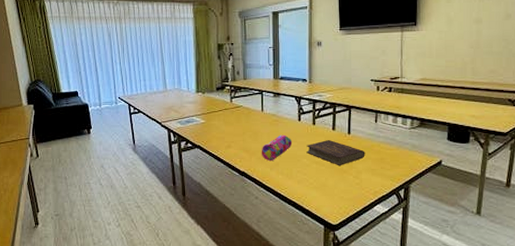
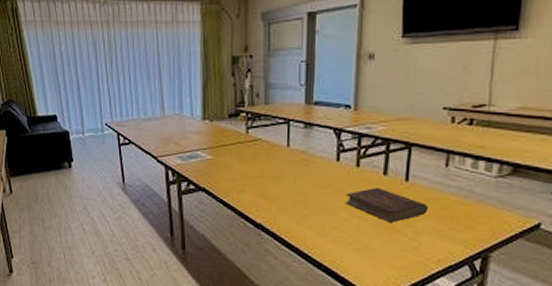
pencil case: present [261,134,293,160] -> none [284,178,327,211]

